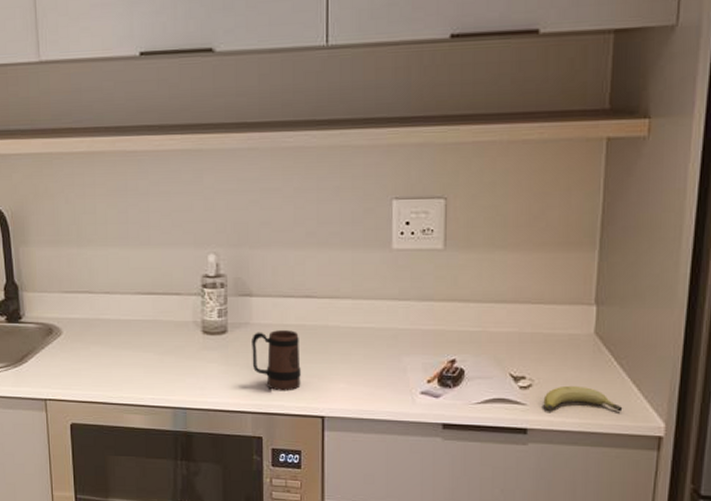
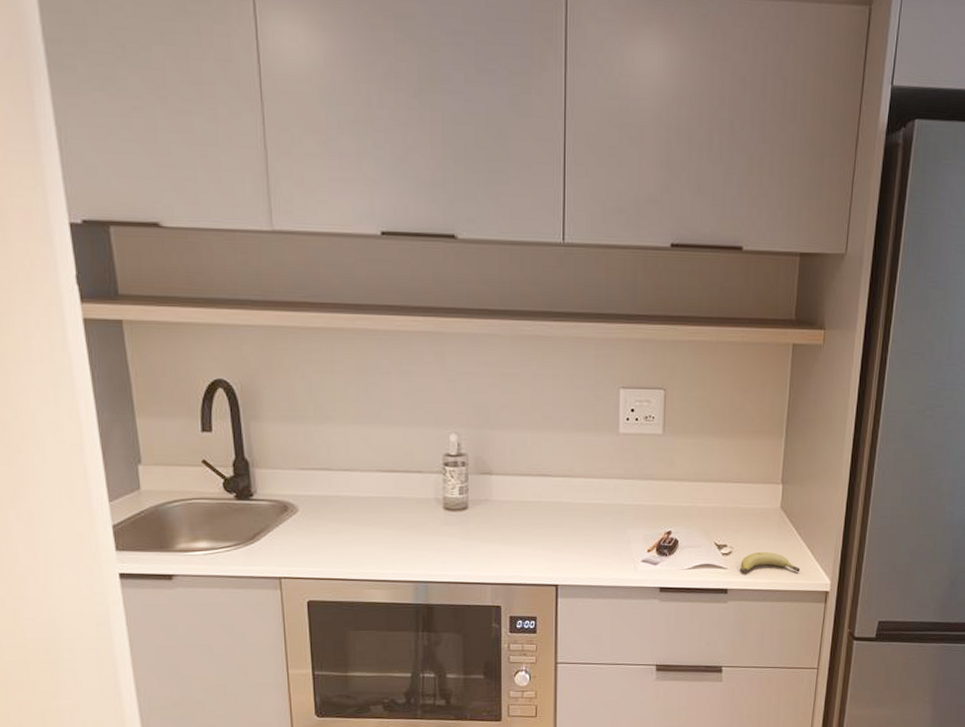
mug: present [252,330,301,391] -> none [491,506,537,563]

